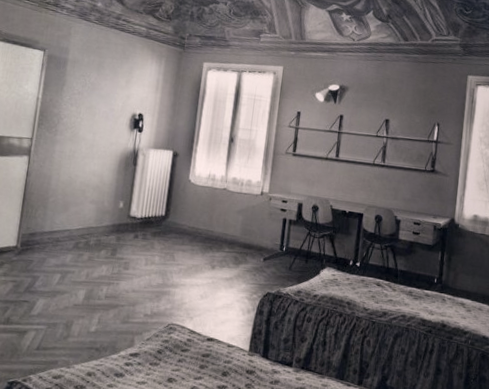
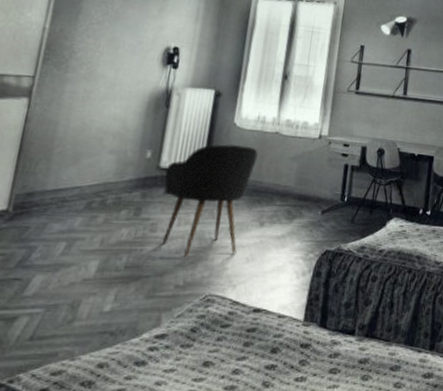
armchair: none [133,198,209,292] -> present [161,144,258,257]

